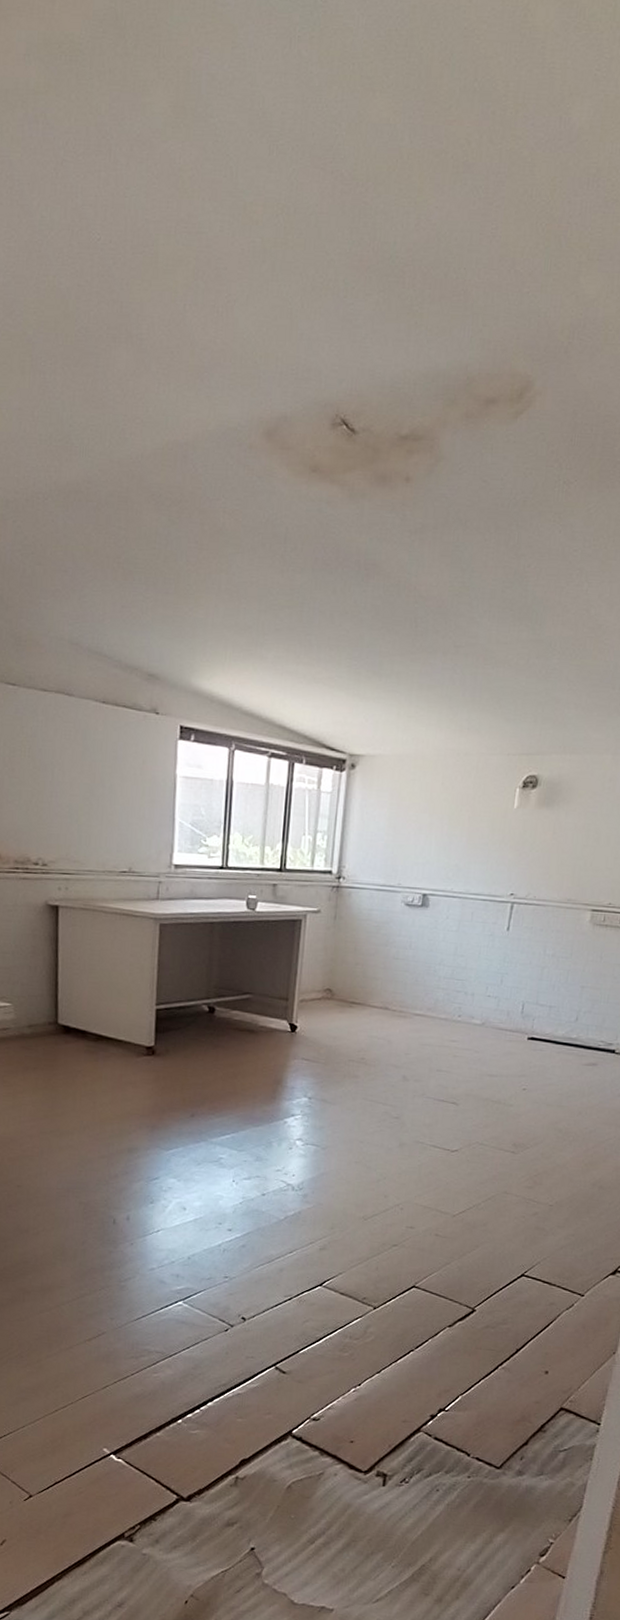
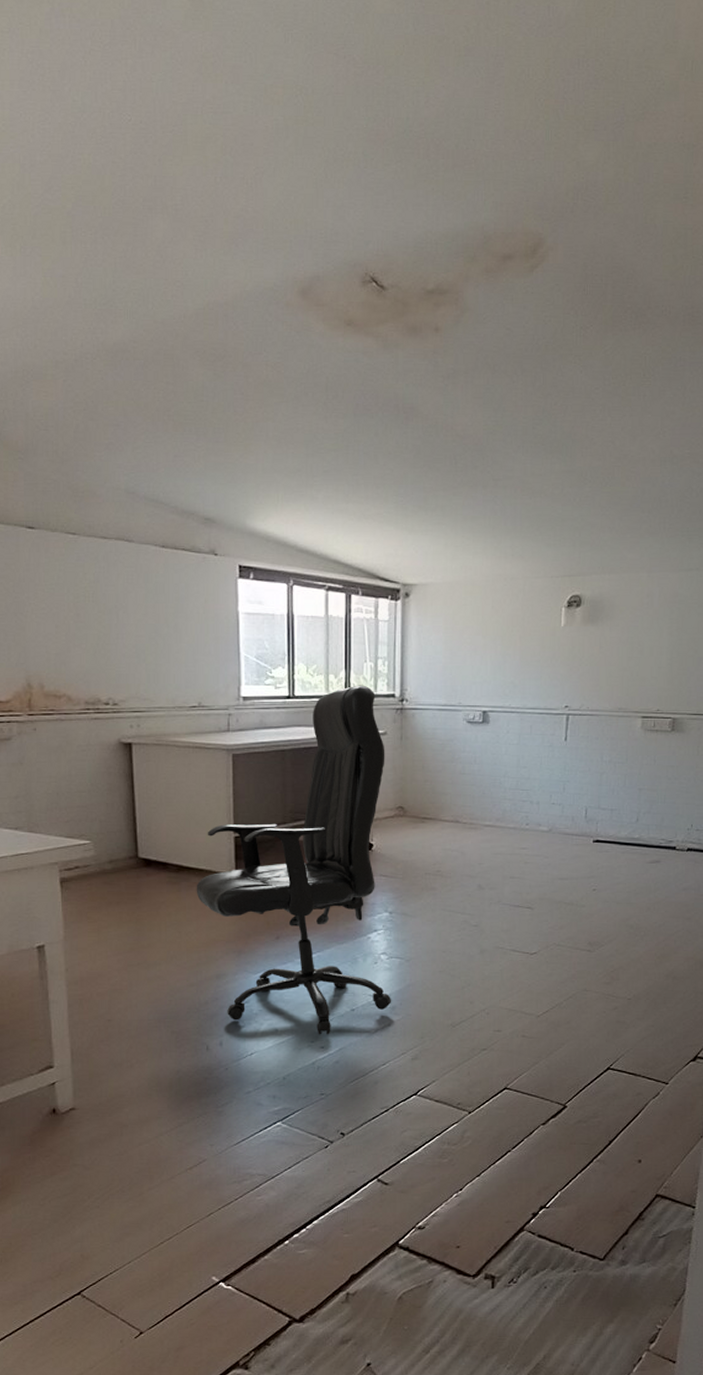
office chair: none [113,859,318,1218] -> present [196,685,392,1035]

